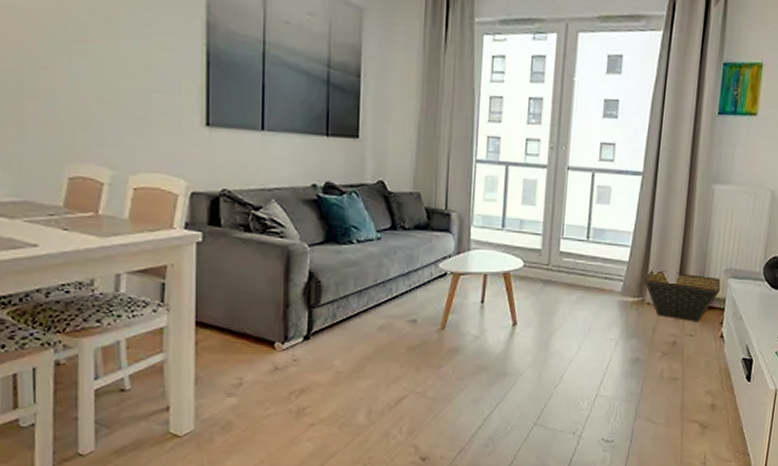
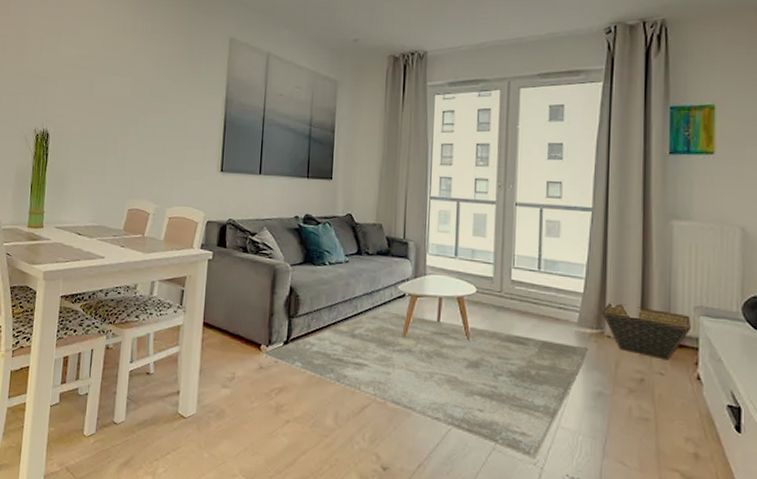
rug: none [277,293,629,429] -> present [262,311,588,459]

